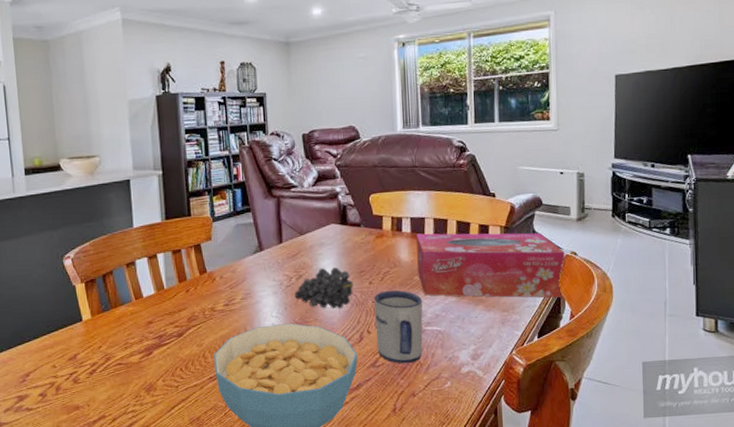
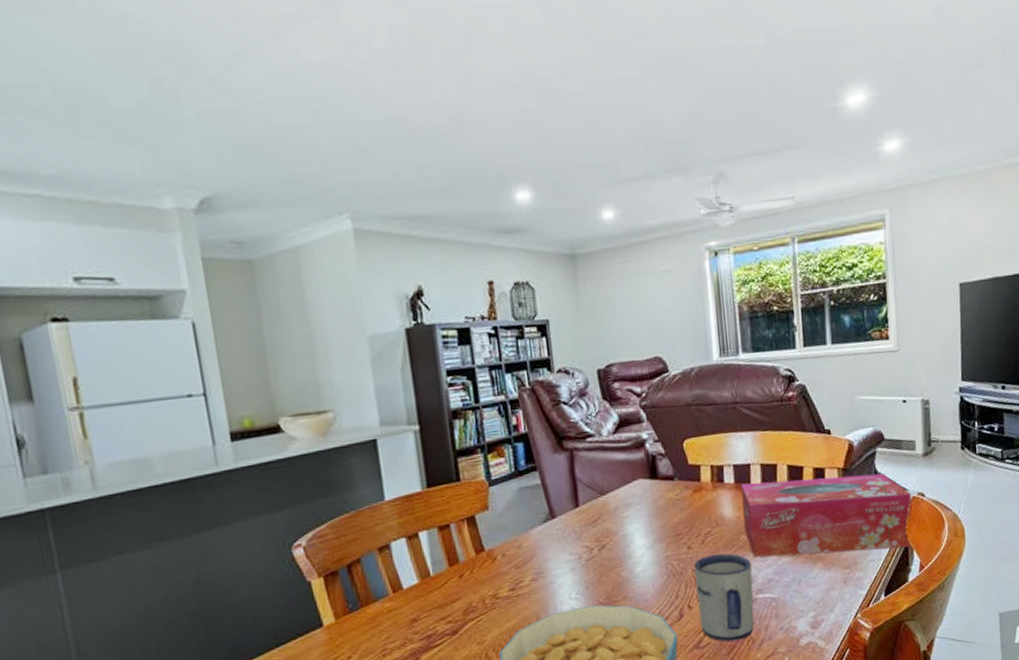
fruit: present [295,267,354,309] -> none [597,532,670,584]

